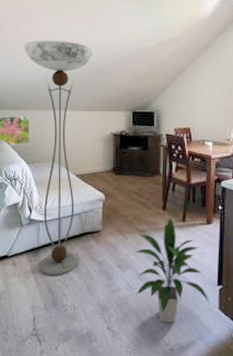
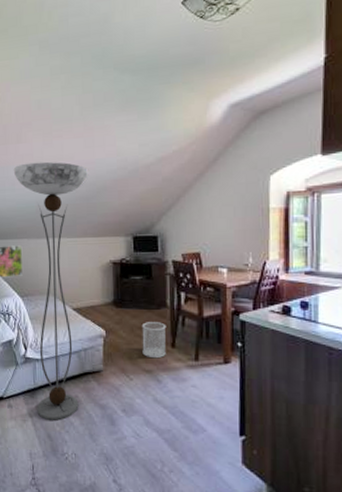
indoor plant: present [134,217,210,323] -> none [140,355,231,478]
wastebasket: none [137,188,159,220] -> present [141,322,167,359]

